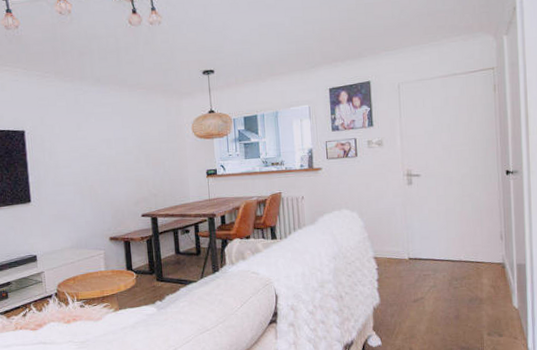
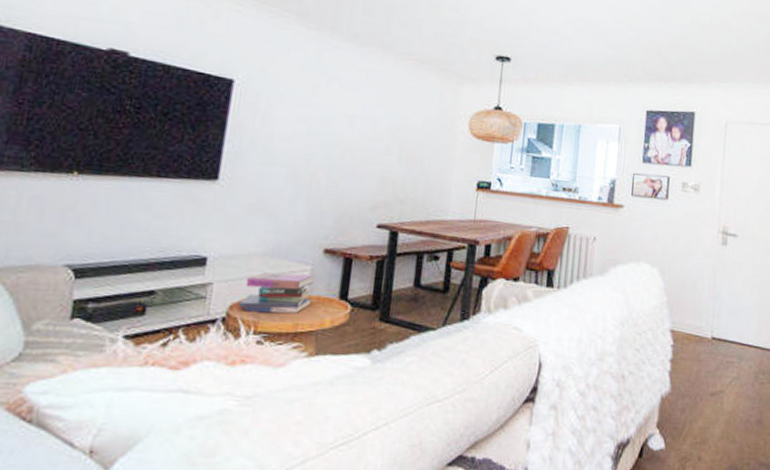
books: none [62,257,109,287] -> present [237,272,314,314]

